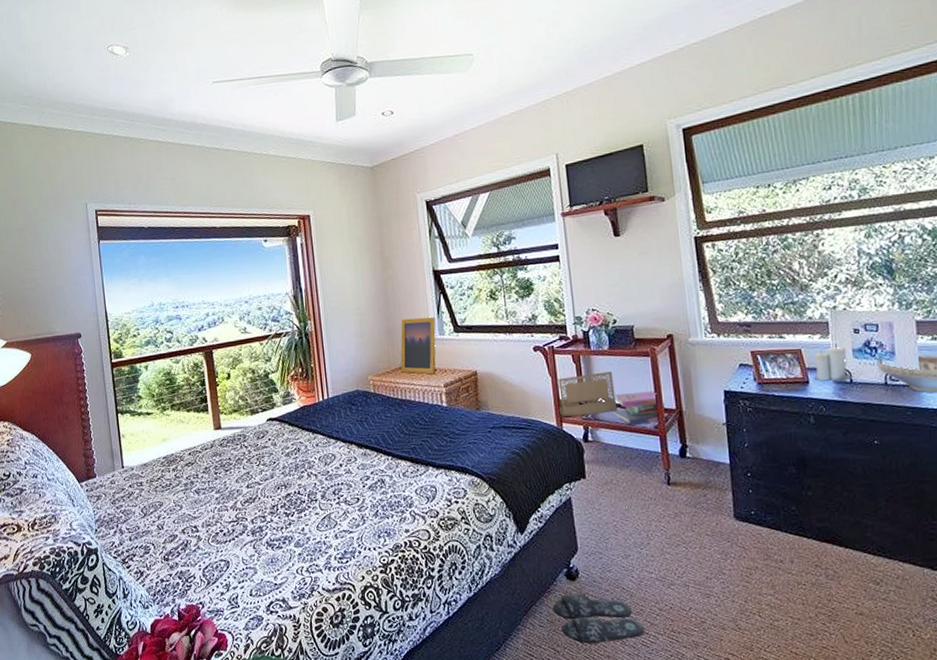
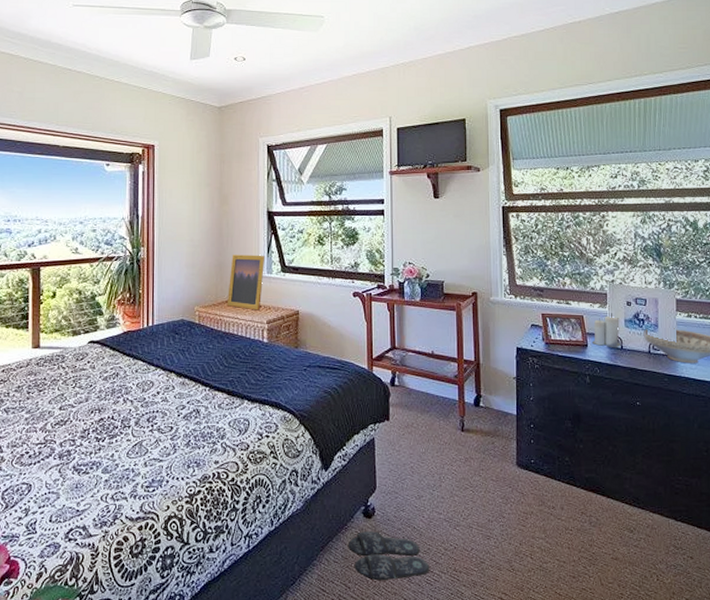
decorative box: present [554,371,618,418] -> none [367,321,424,362]
books: present [614,391,667,425] -> none [420,342,466,373]

